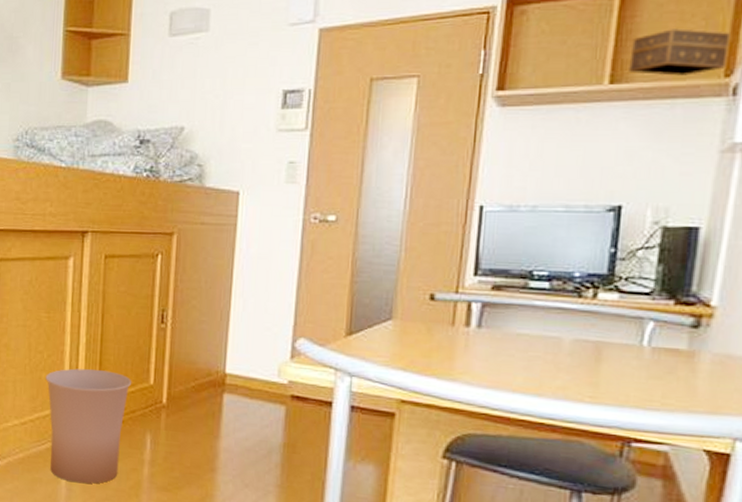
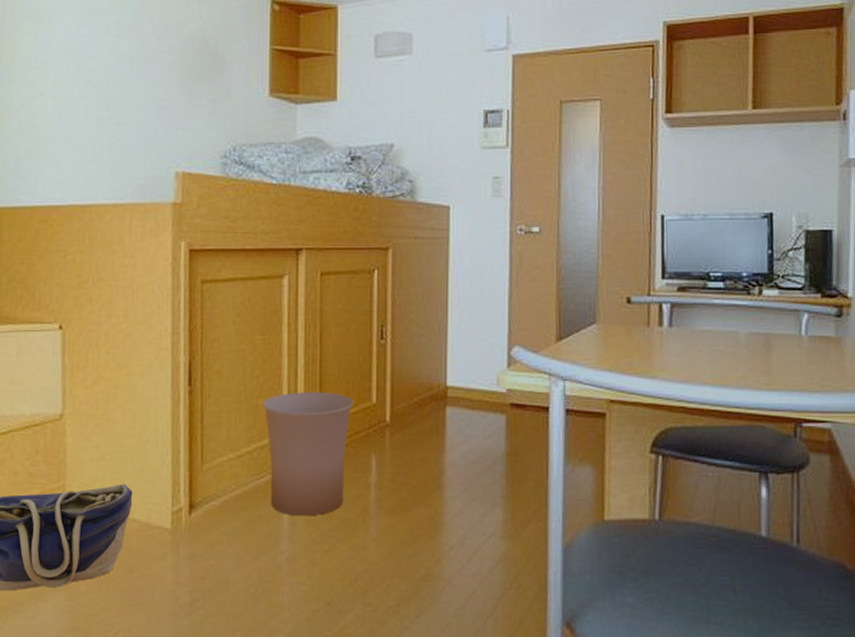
decorative box: present [627,28,731,76] -> none [764,64,837,103]

